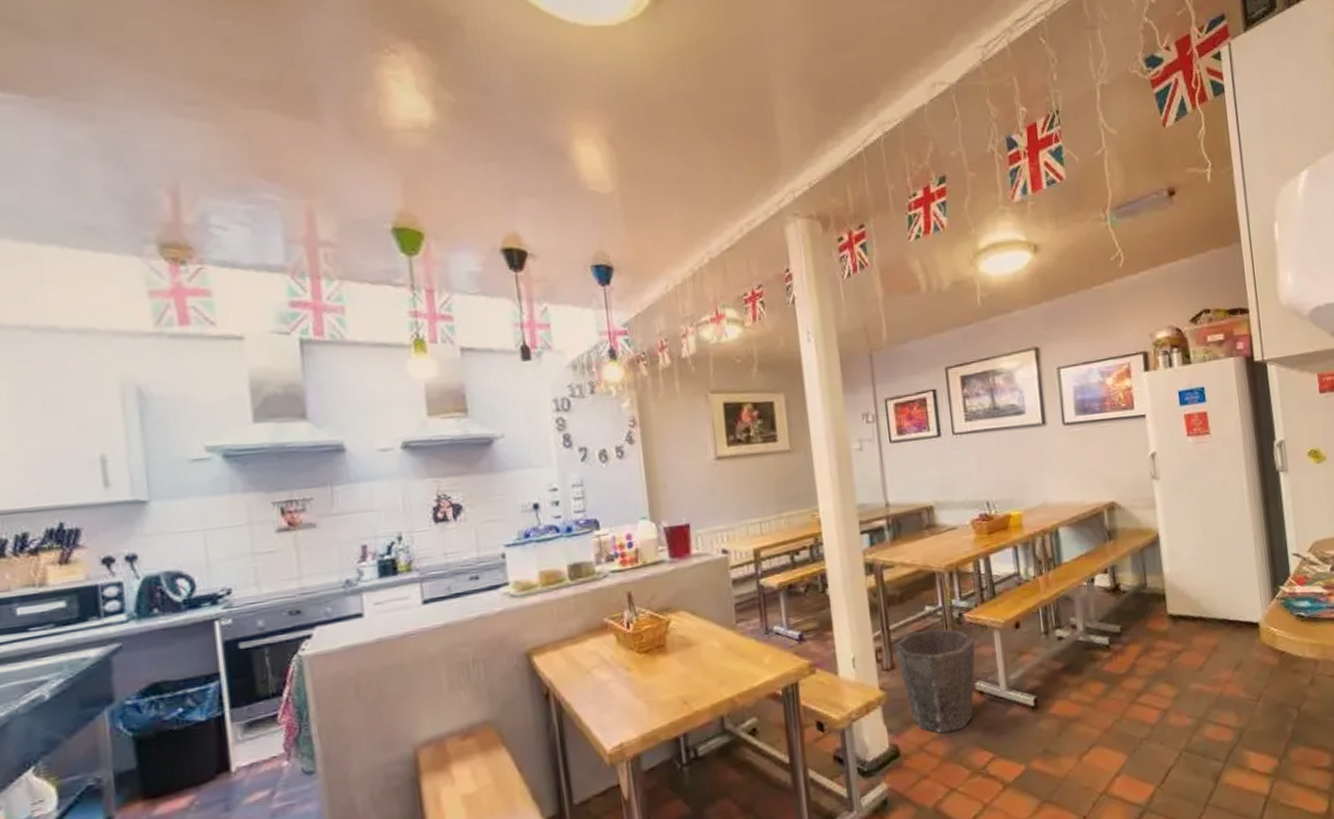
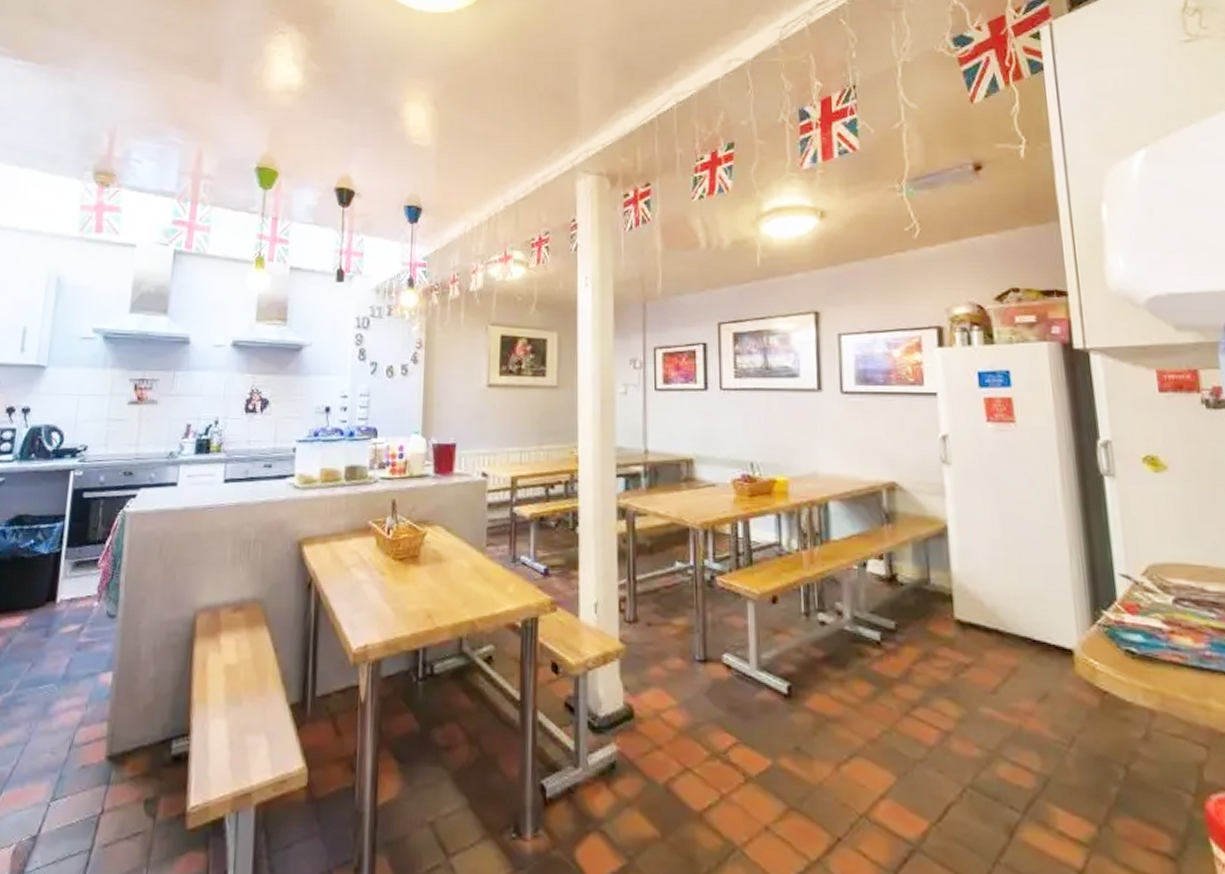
waste bin: present [893,628,976,734] -> none [638,586,726,704]

